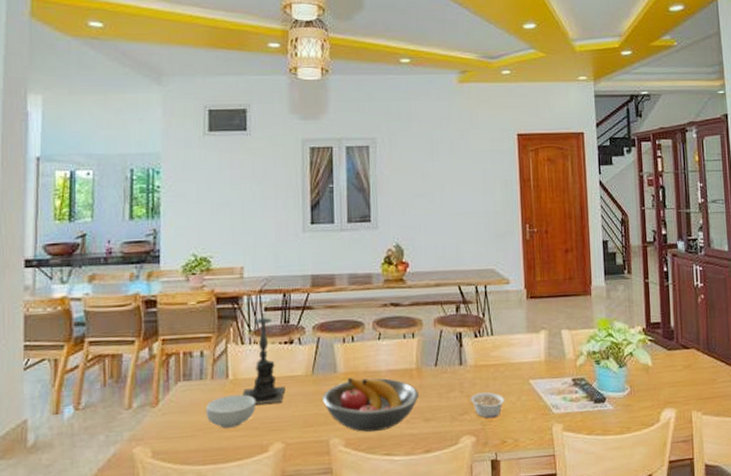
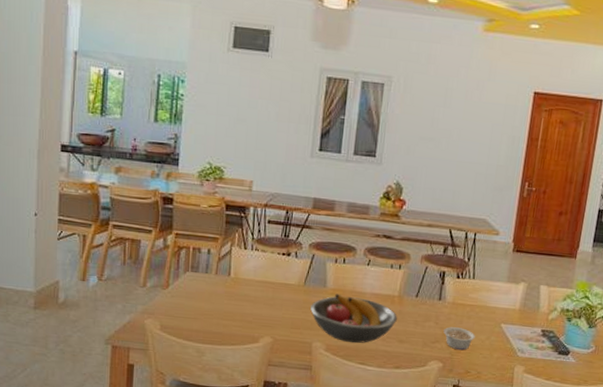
cereal bowl: present [206,394,255,428] -> none [208,290,252,318]
candle holder: present [242,313,285,405] -> none [241,225,279,304]

